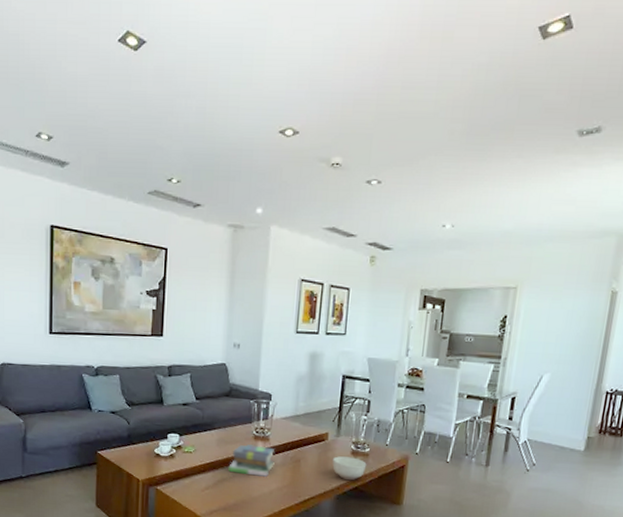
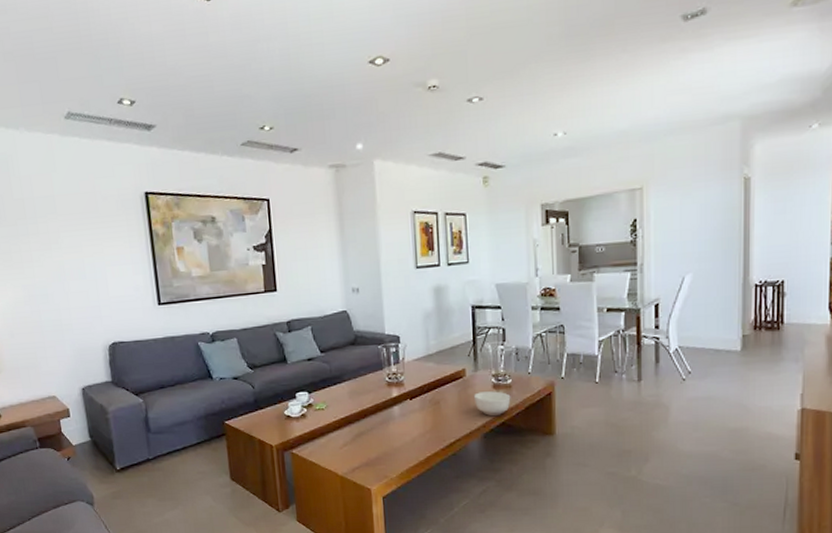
books: present [228,444,275,478] -> none [364,392,413,426]

